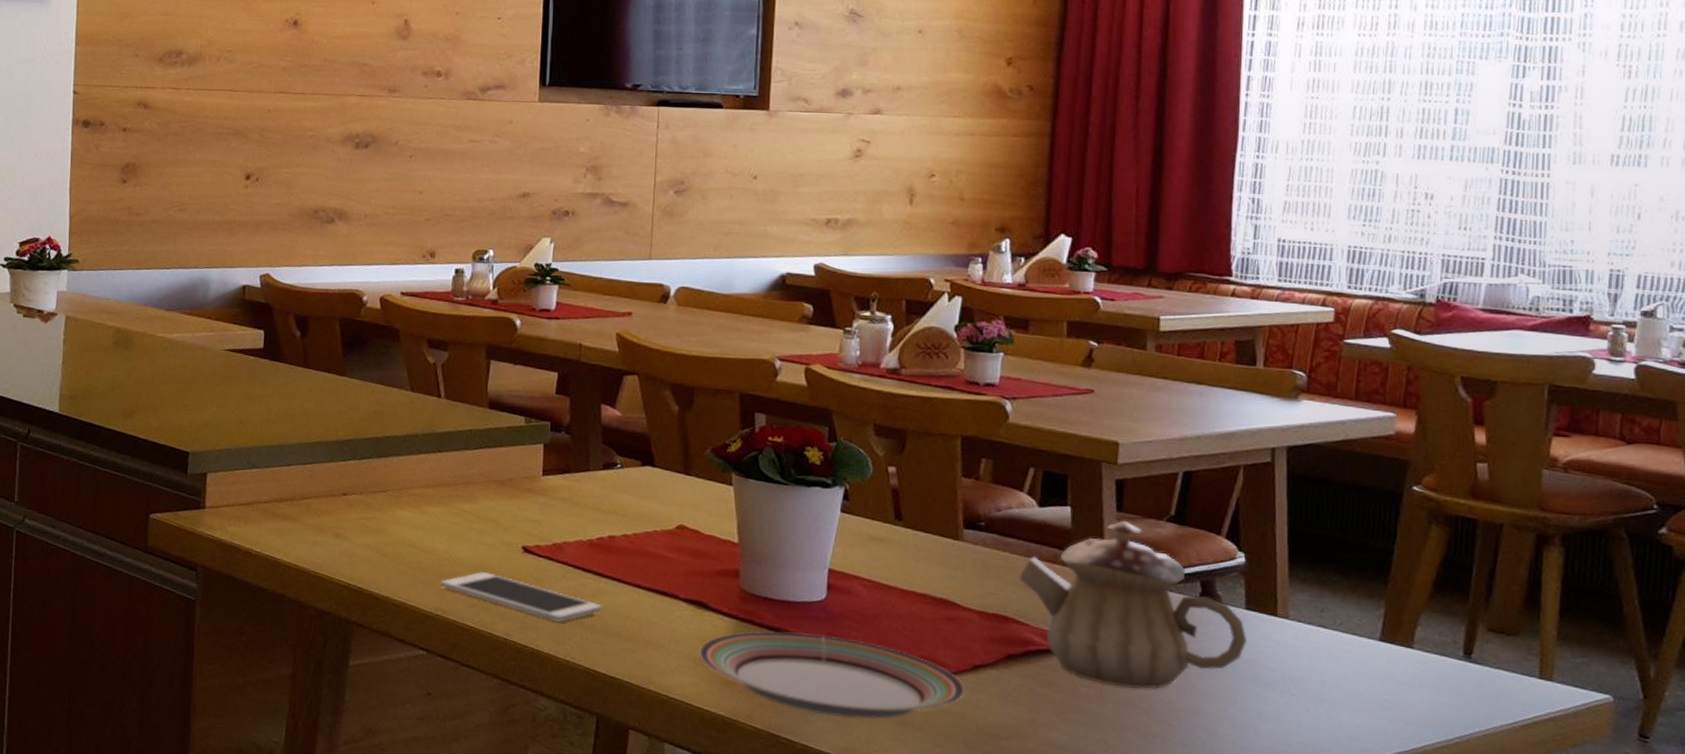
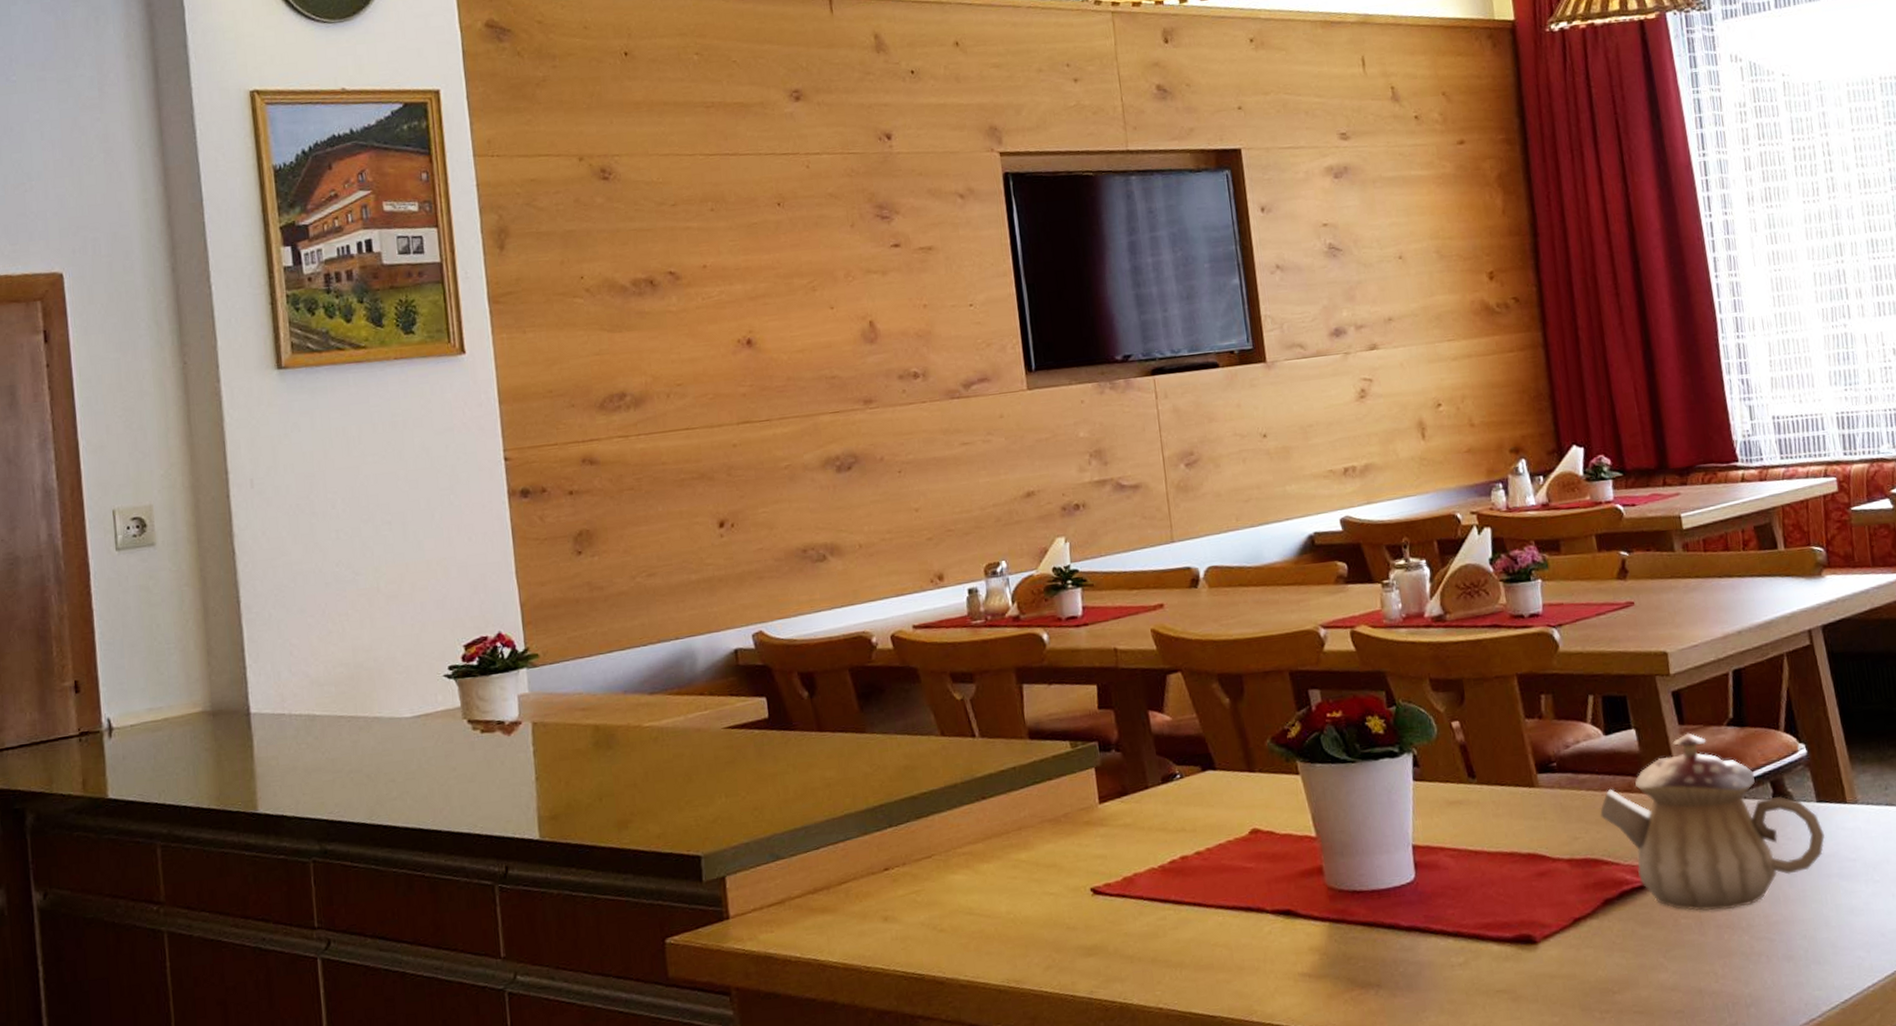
cell phone: present [440,572,602,622] -> none [1008,926,1187,966]
plate: present [699,631,965,719] -> none [1296,917,1571,1008]

